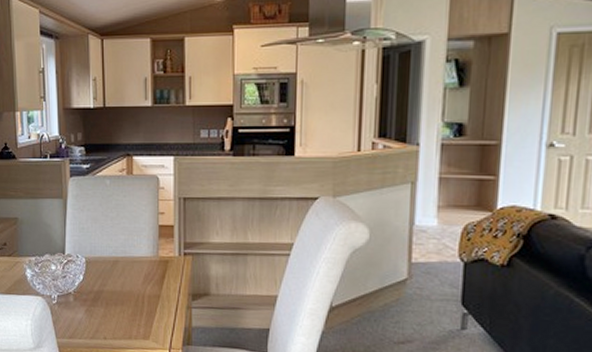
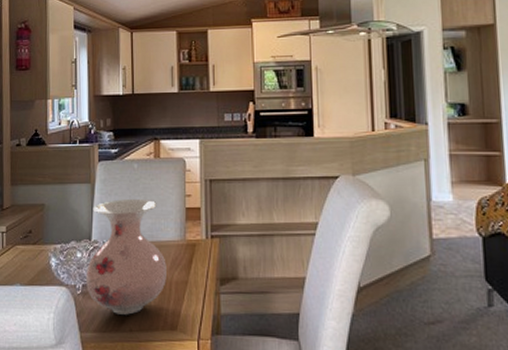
vase: none [60,215,139,324] -> present [85,199,166,315]

